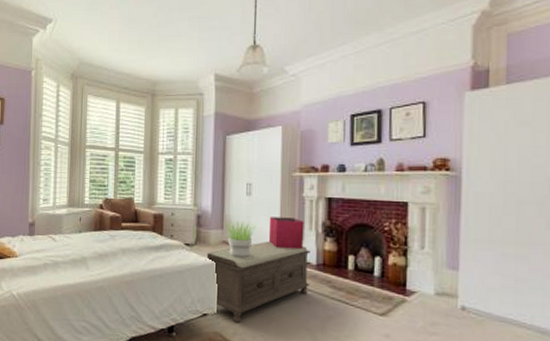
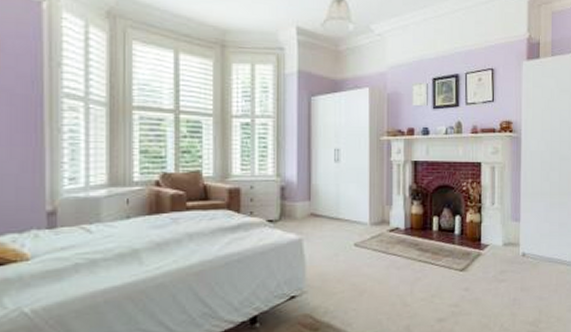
bench: present [205,241,311,323] -> none [291,209,399,301]
potted plant: present [222,220,258,258] -> none [309,189,347,230]
storage bin: present [268,217,304,250] -> none [358,183,393,216]

